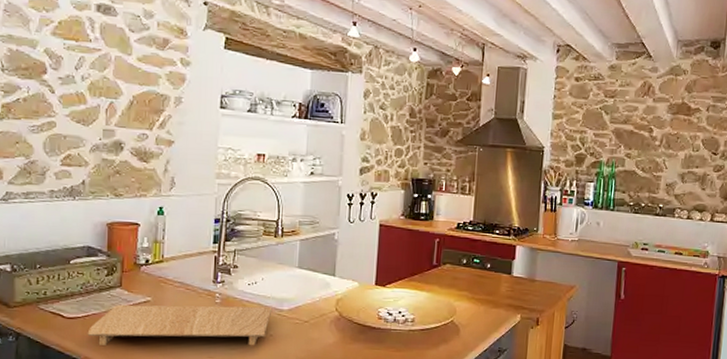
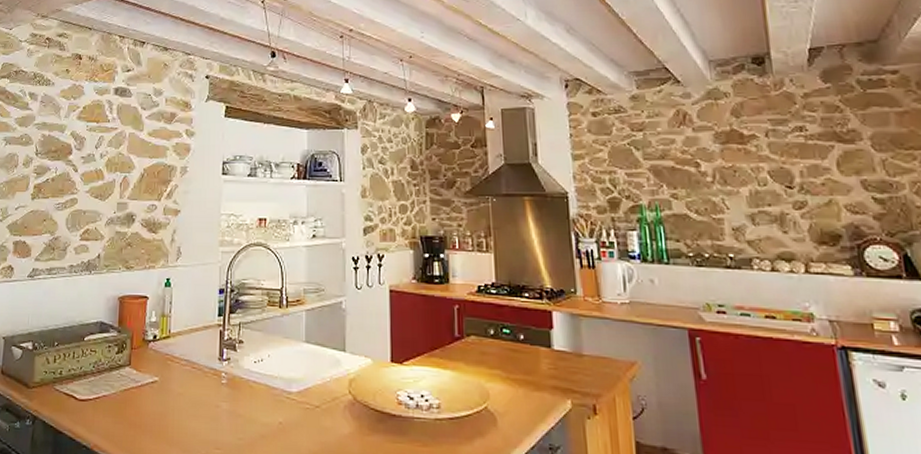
cutting board: present [87,304,273,346] -> none [97,385,281,436]

